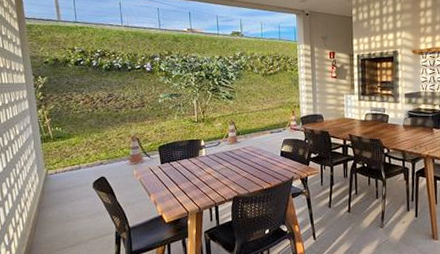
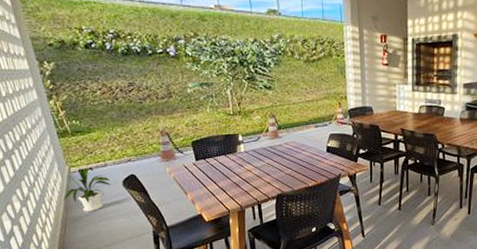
house plant: none [37,169,83,213] -> present [63,167,111,212]

